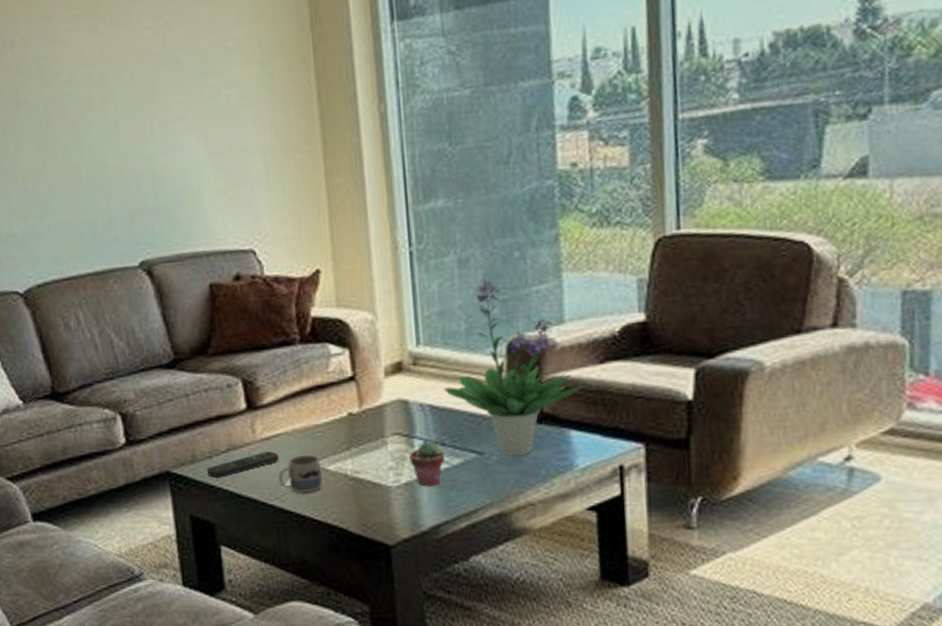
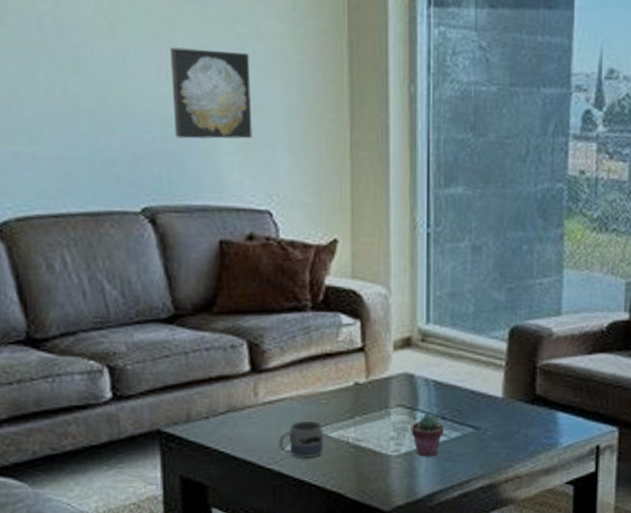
wall art: none [153,101,232,192] -> present [169,47,252,139]
remote control: present [206,451,280,478] -> none [202,415,281,439]
potted plant: present [443,278,584,455] -> none [448,266,573,432]

